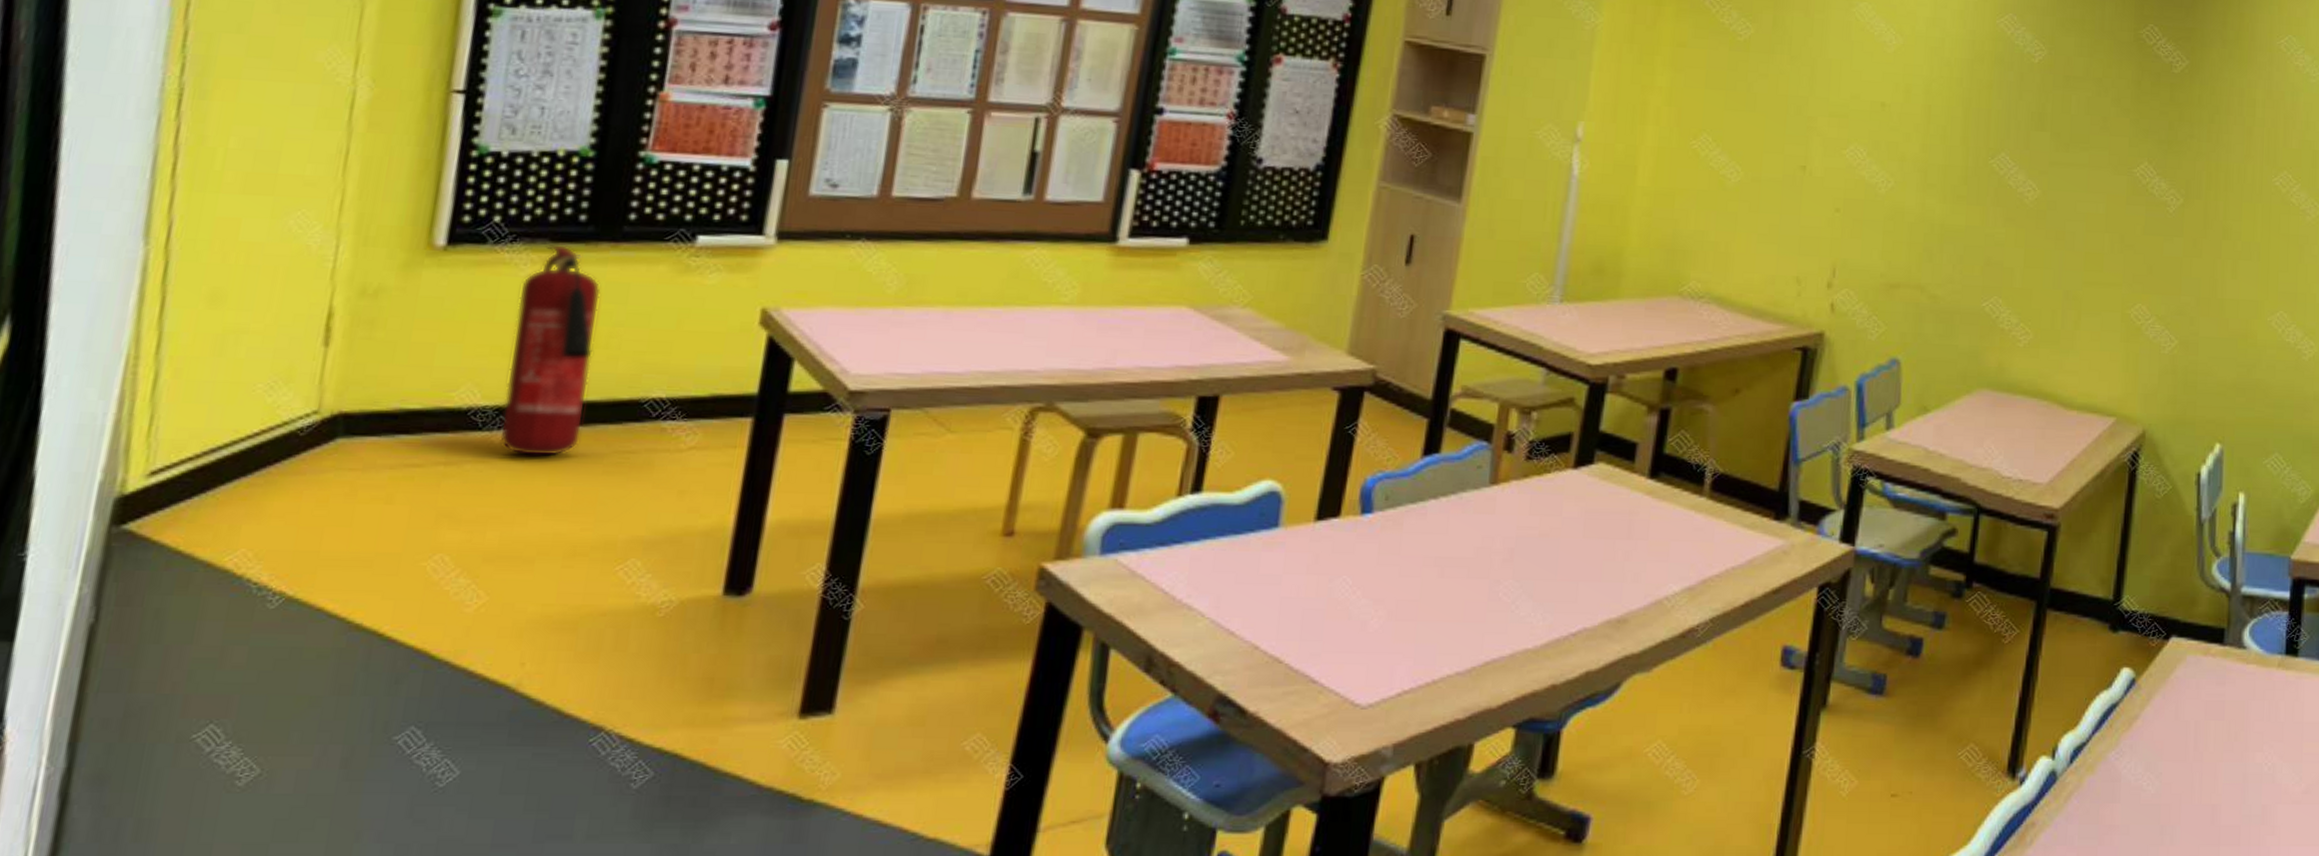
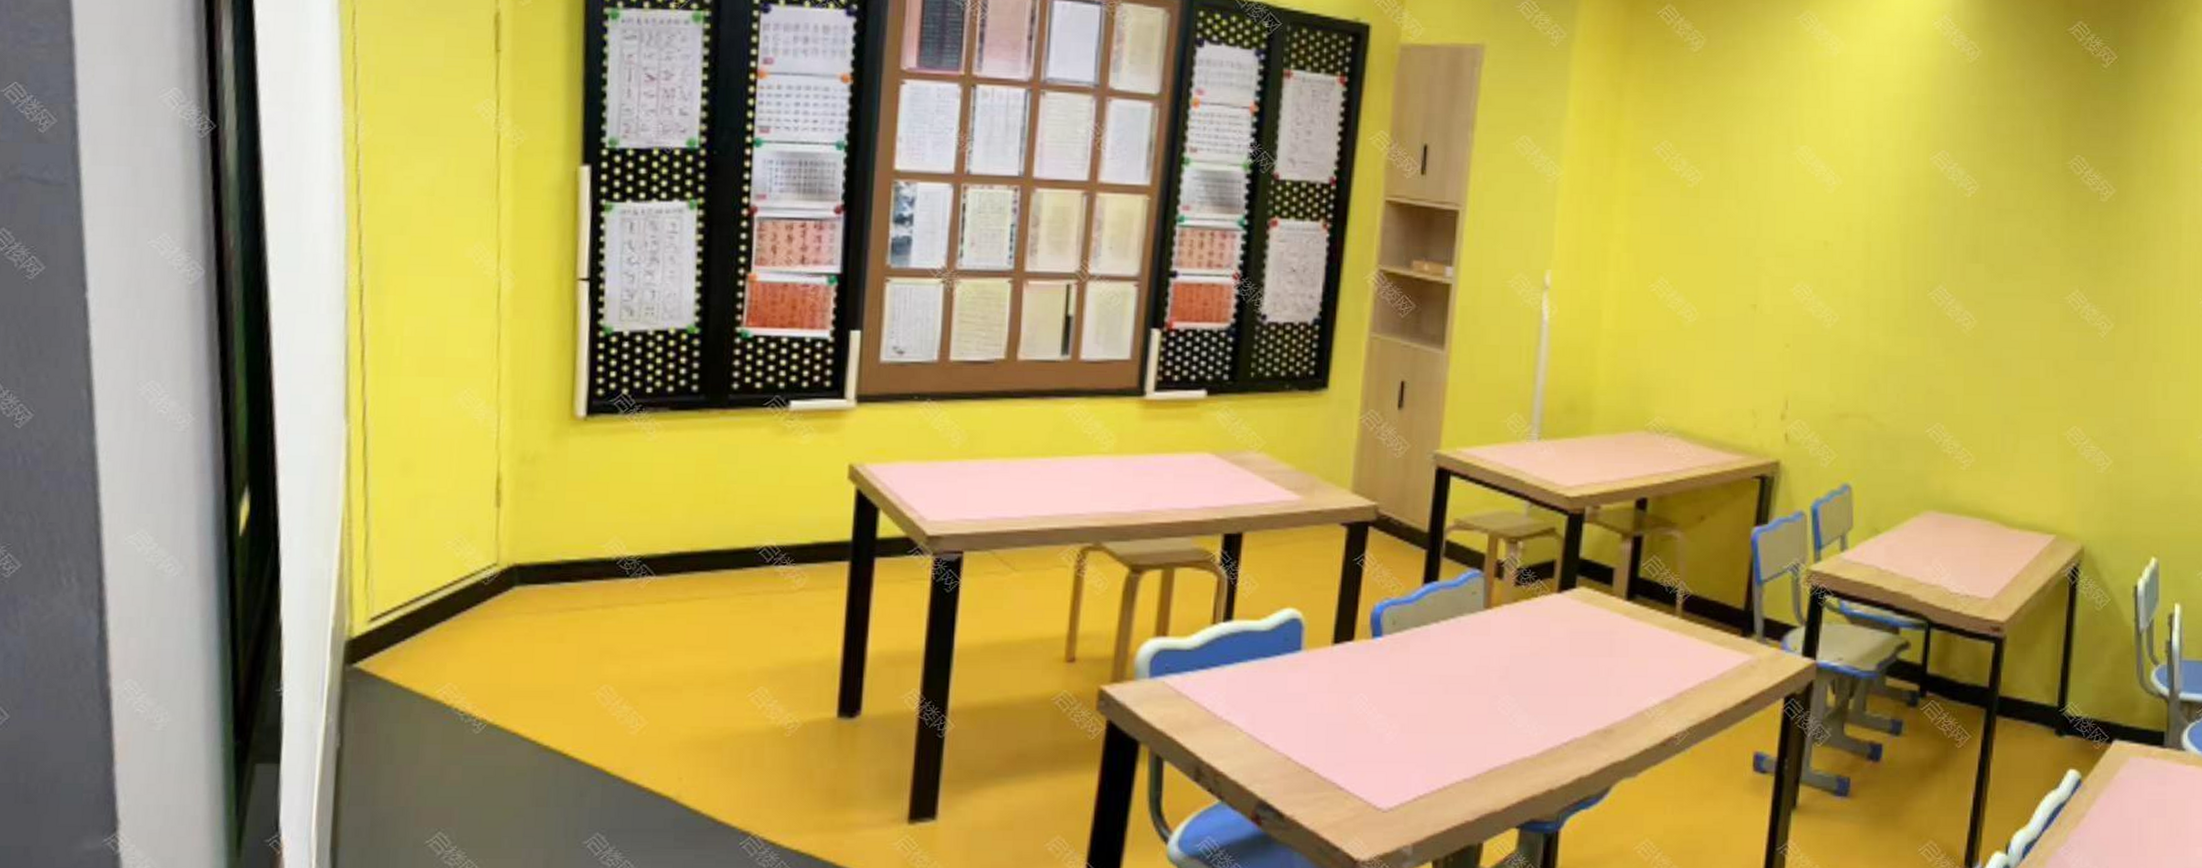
fire extinguisher: present [499,244,601,457] -> none [643,412,715,599]

